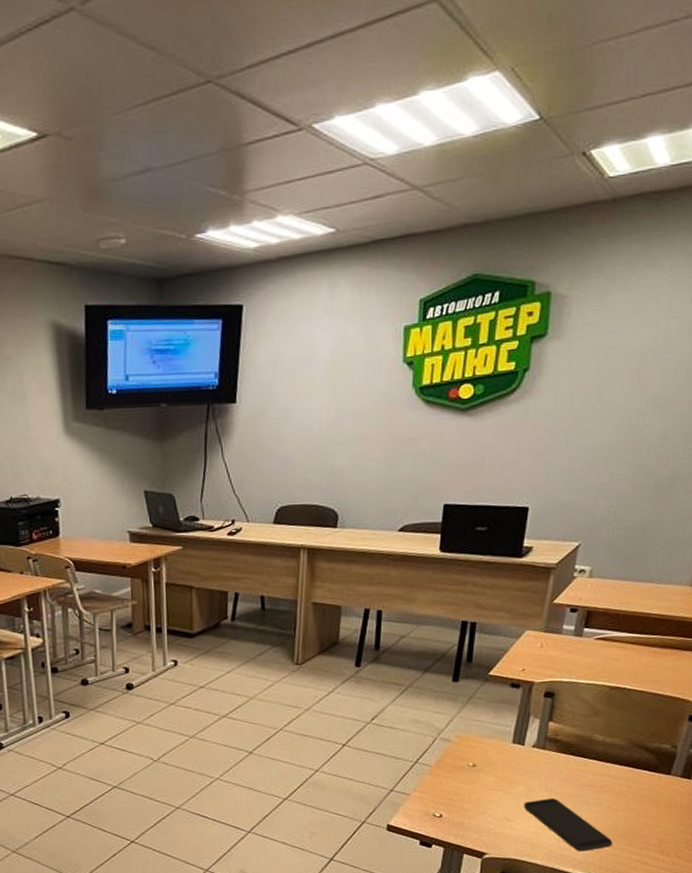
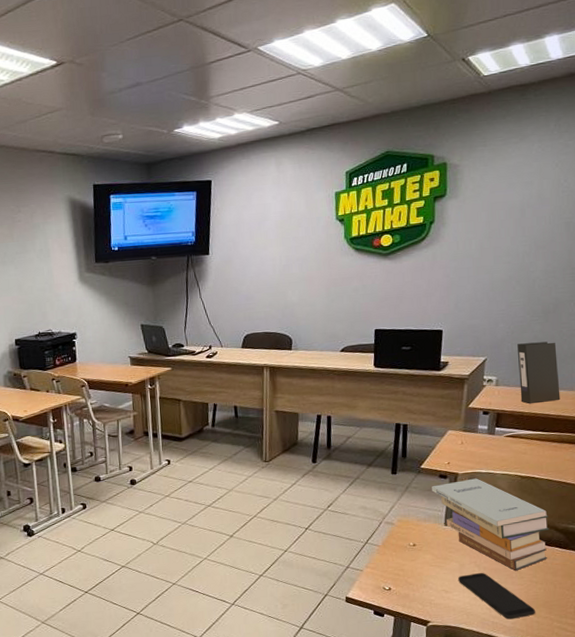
books: none [500,688,638,797] -> present [432,478,549,571]
binder: none [618,524,668,601] -> present [517,341,561,404]

